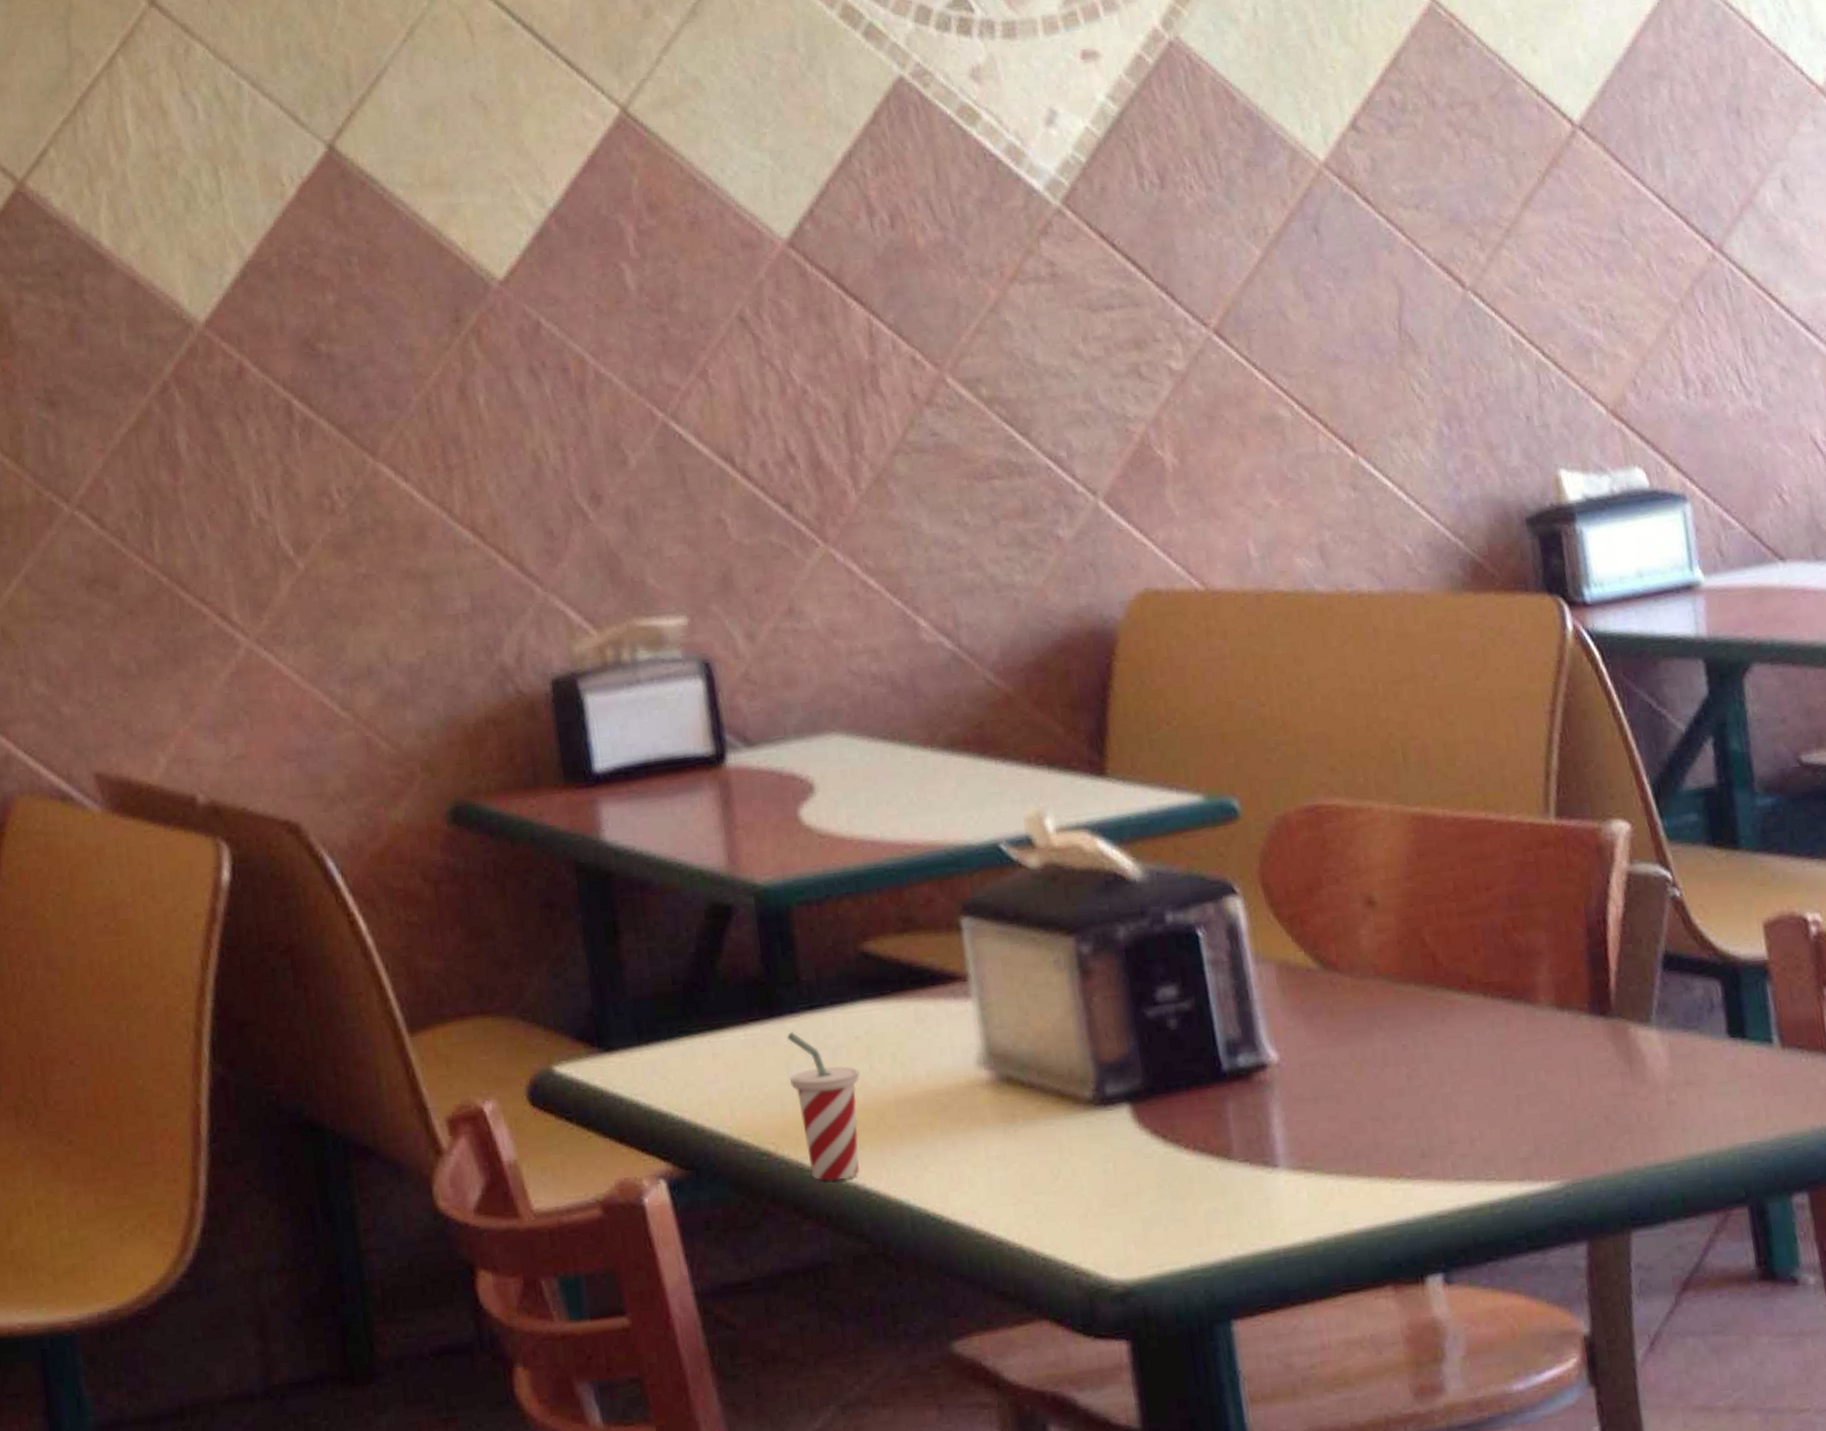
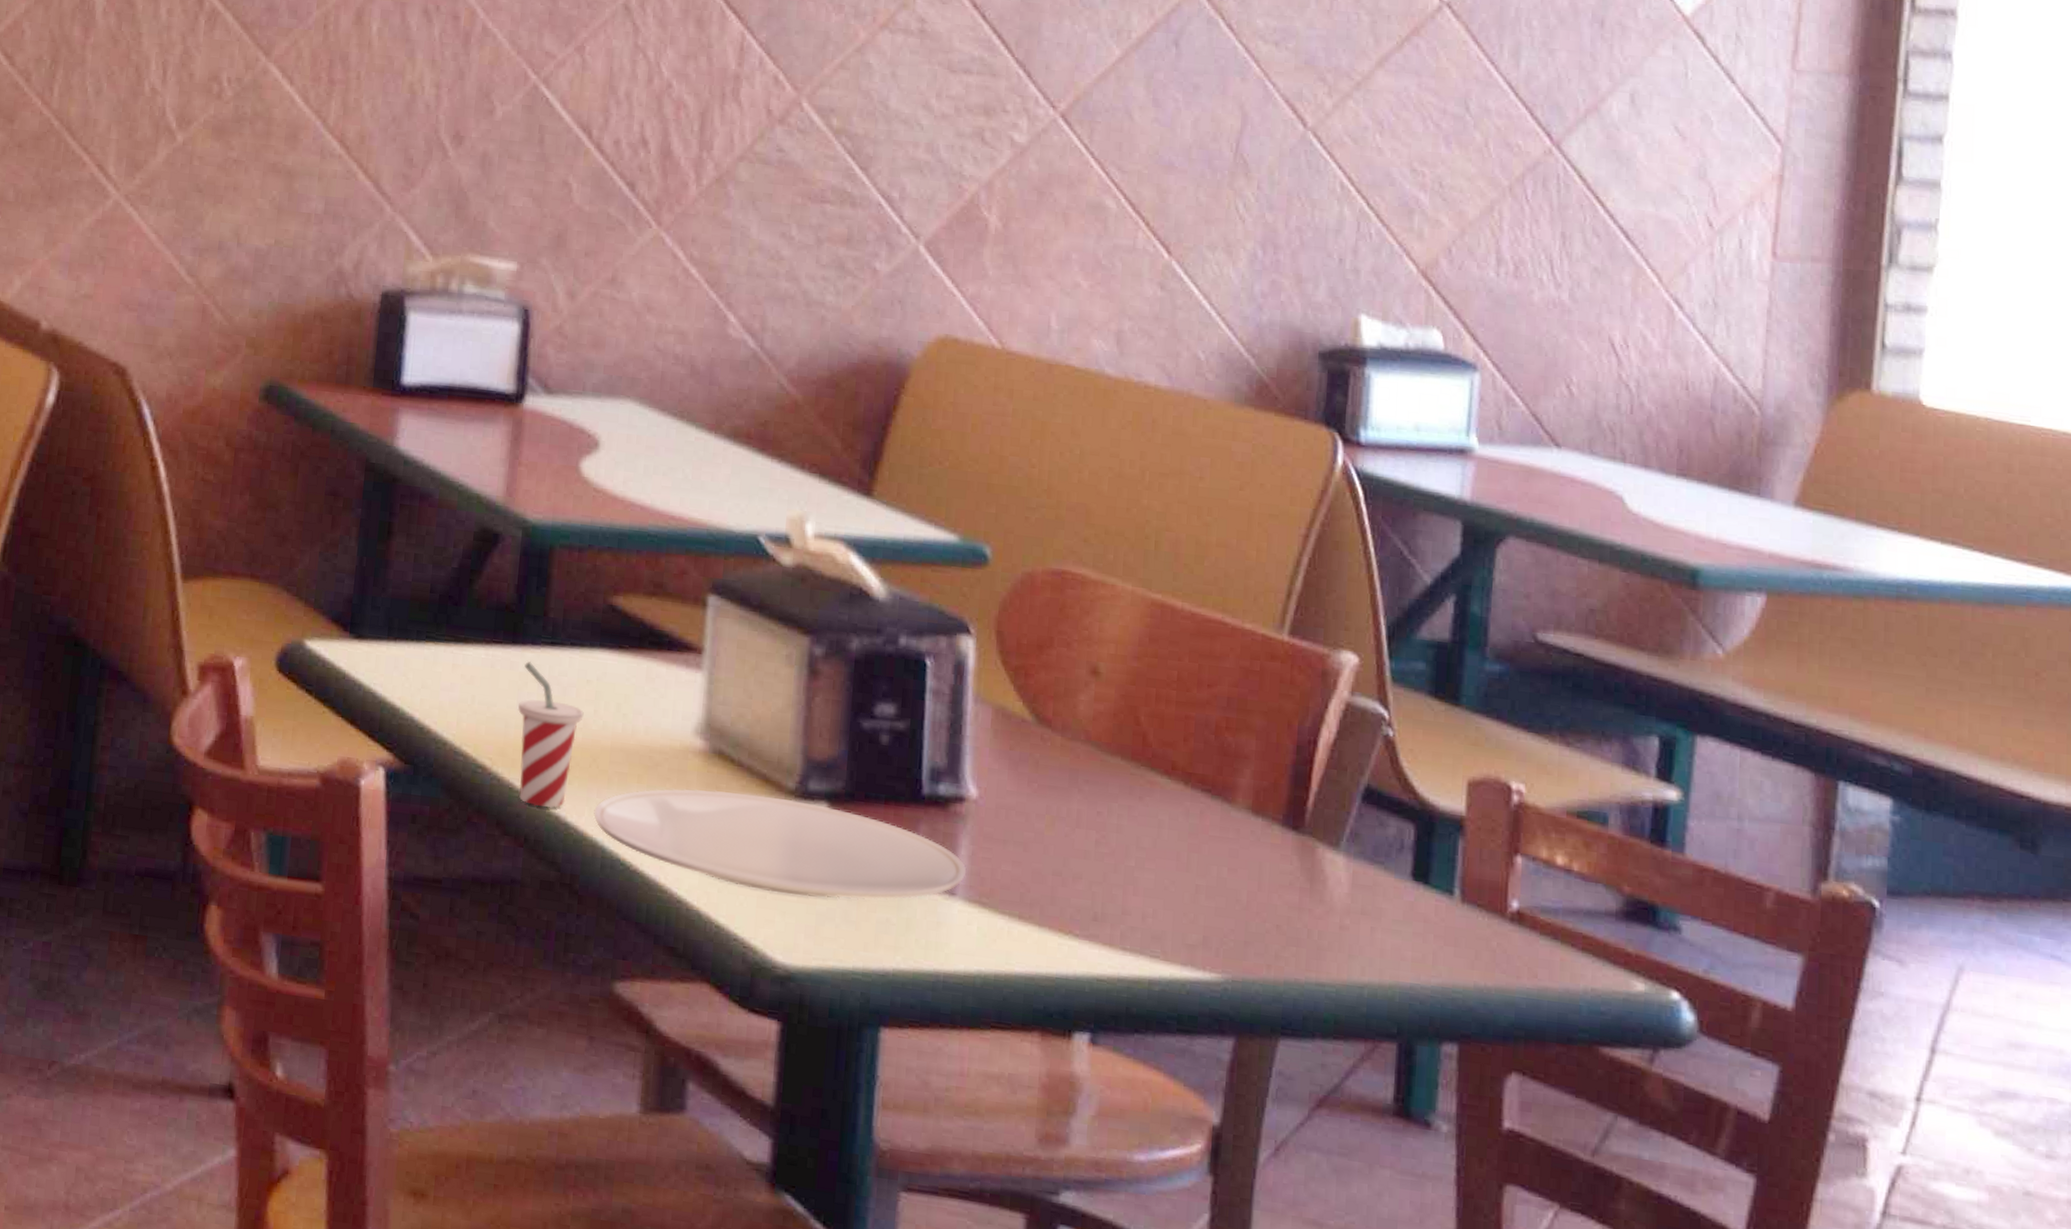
plate: none [892,1107,1285,1212] -> present [593,788,967,900]

